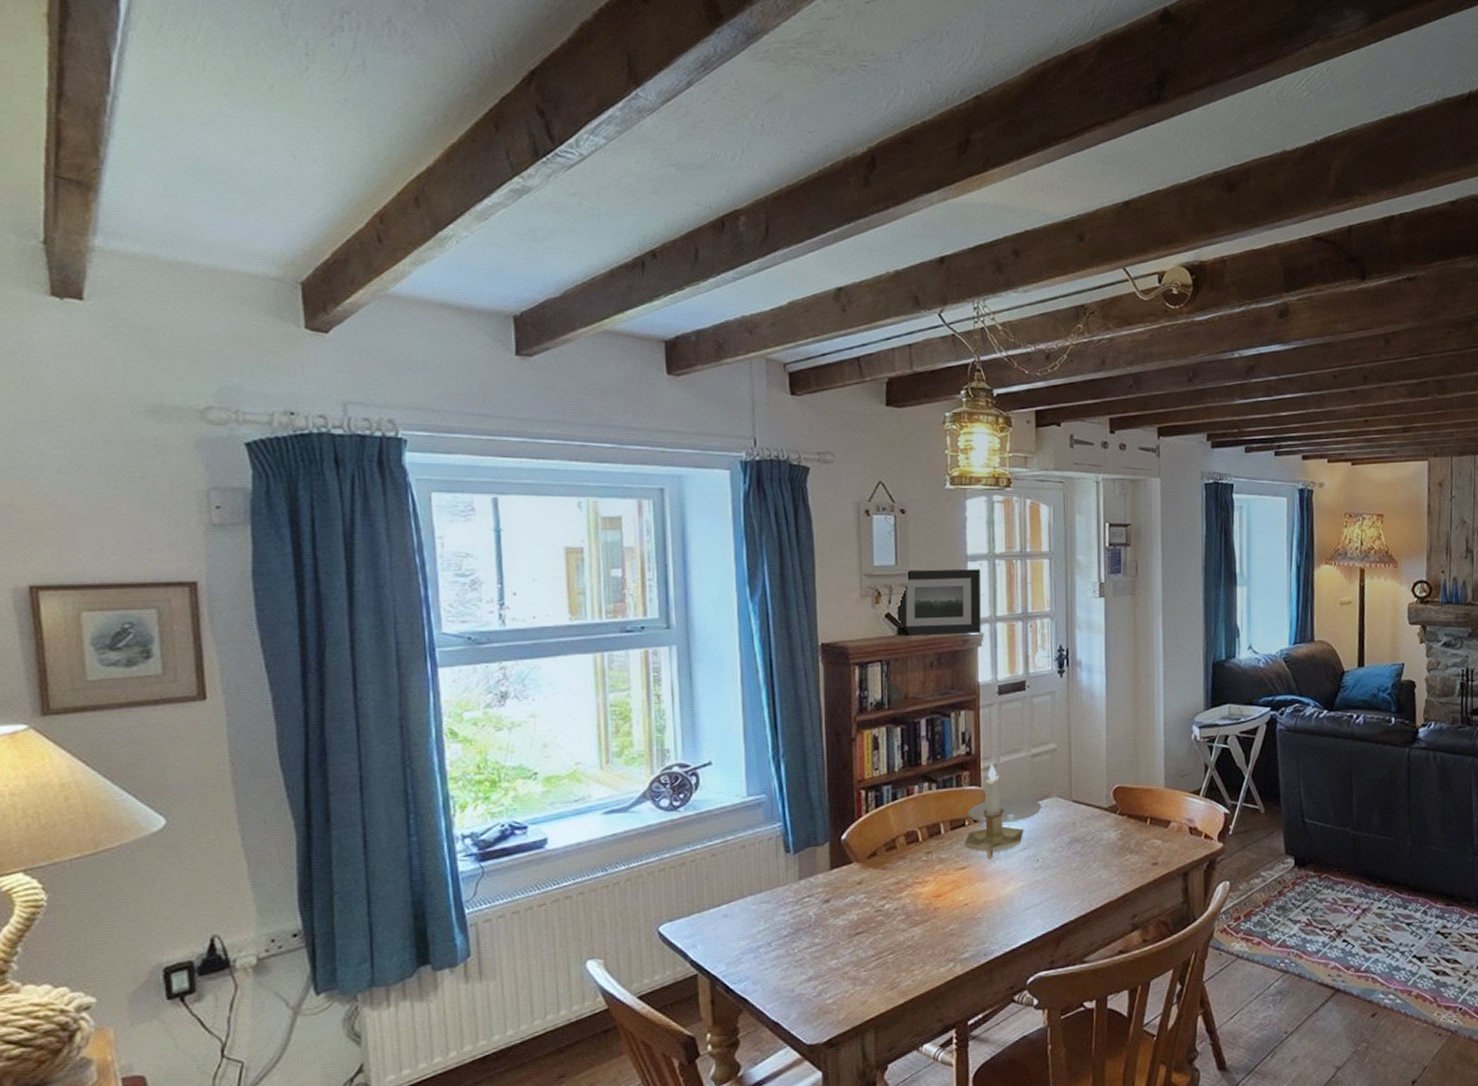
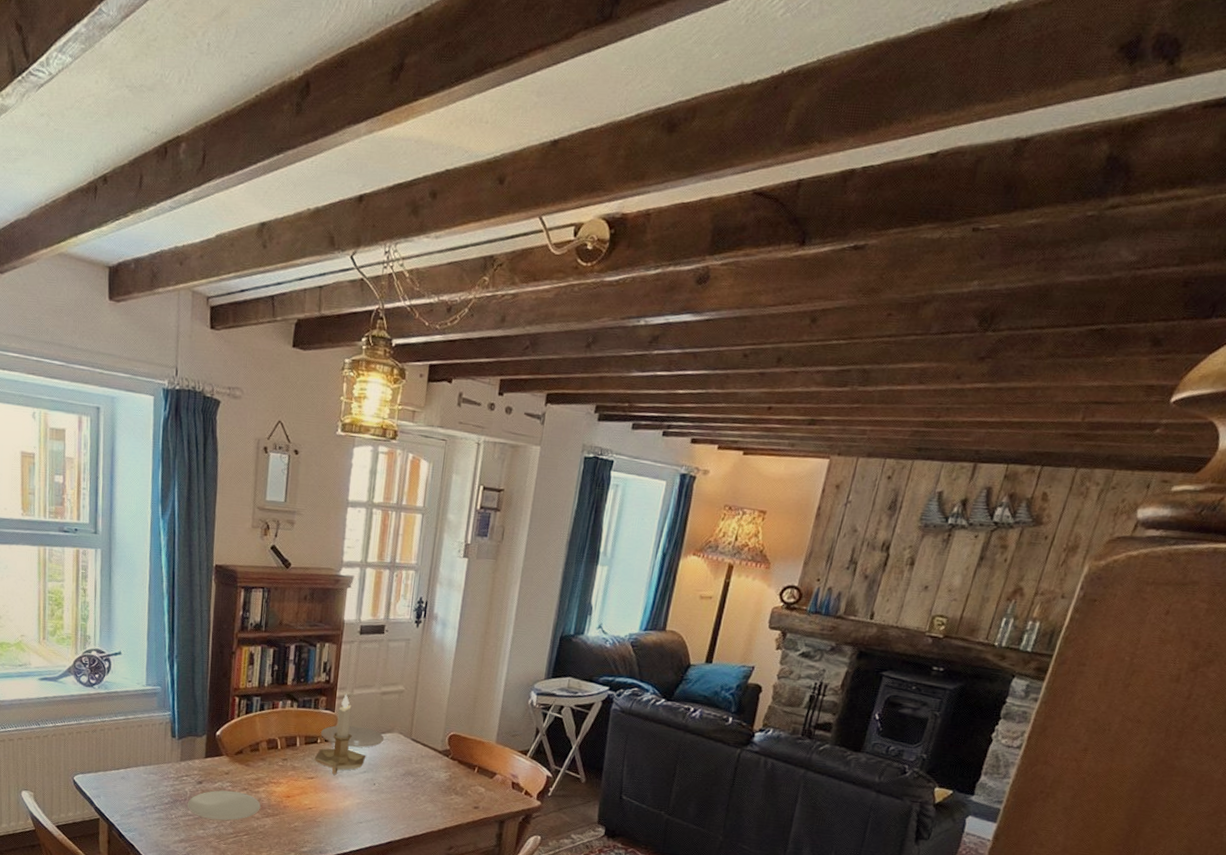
plate: none [812,902,906,945] -> present [187,790,261,822]
picture frame: present [896,569,982,636] -> none [278,509,359,576]

